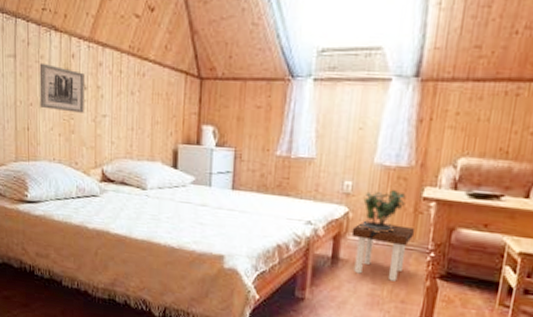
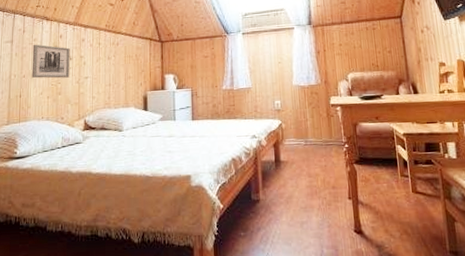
side table: present [351,220,415,281] -> none [286,127,331,172]
potted plant: present [357,189,406,233] -> none [290,101,320,136]

